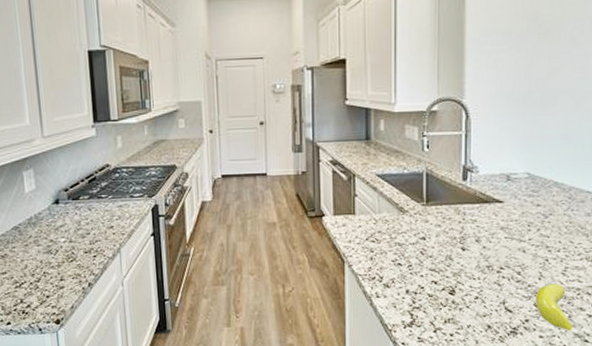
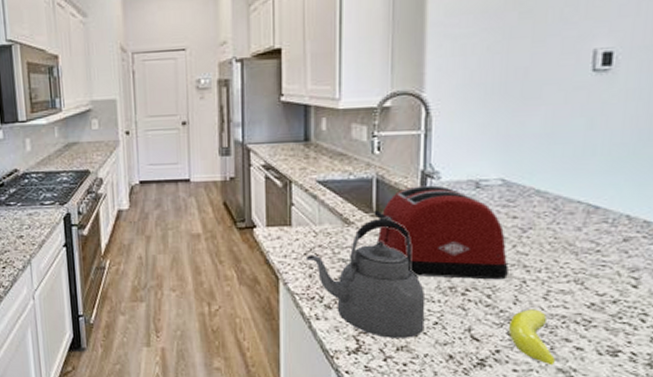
kettle: none [367,207,468,312] -> present [305,219,426,338]
toaster: none [424,178,534,259] -> present [374,185,509,280]

